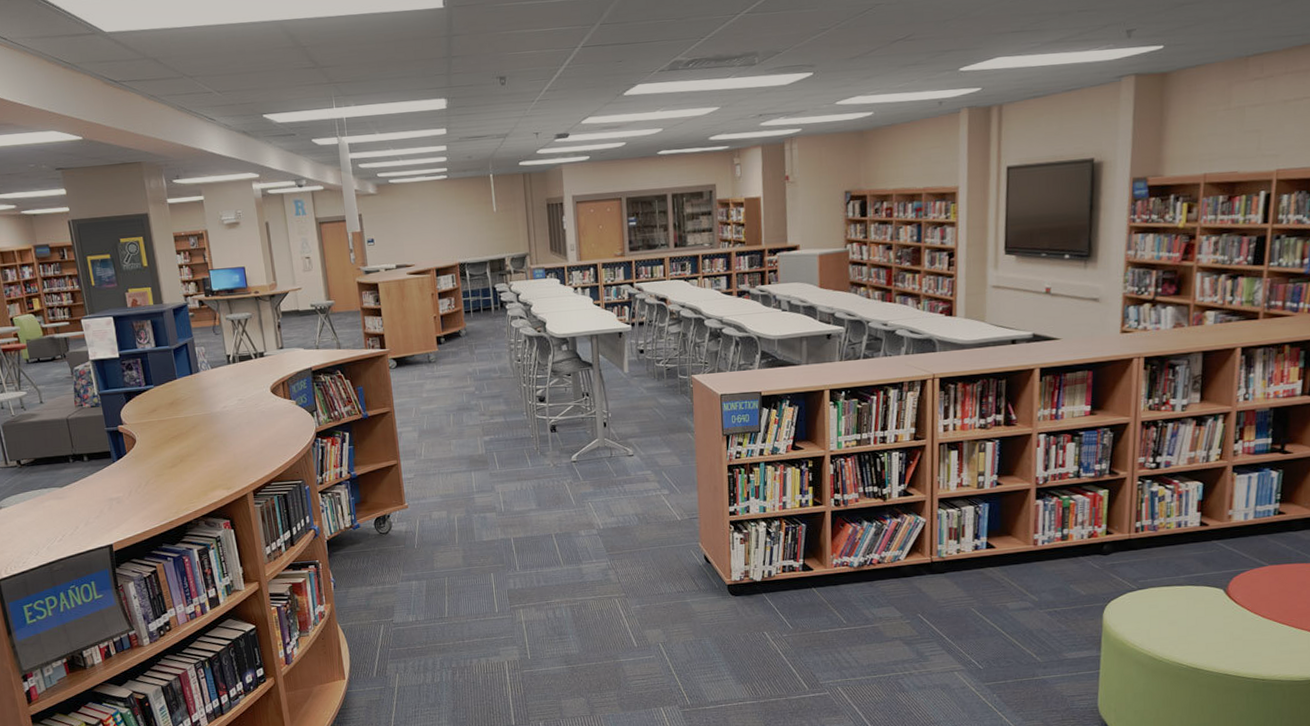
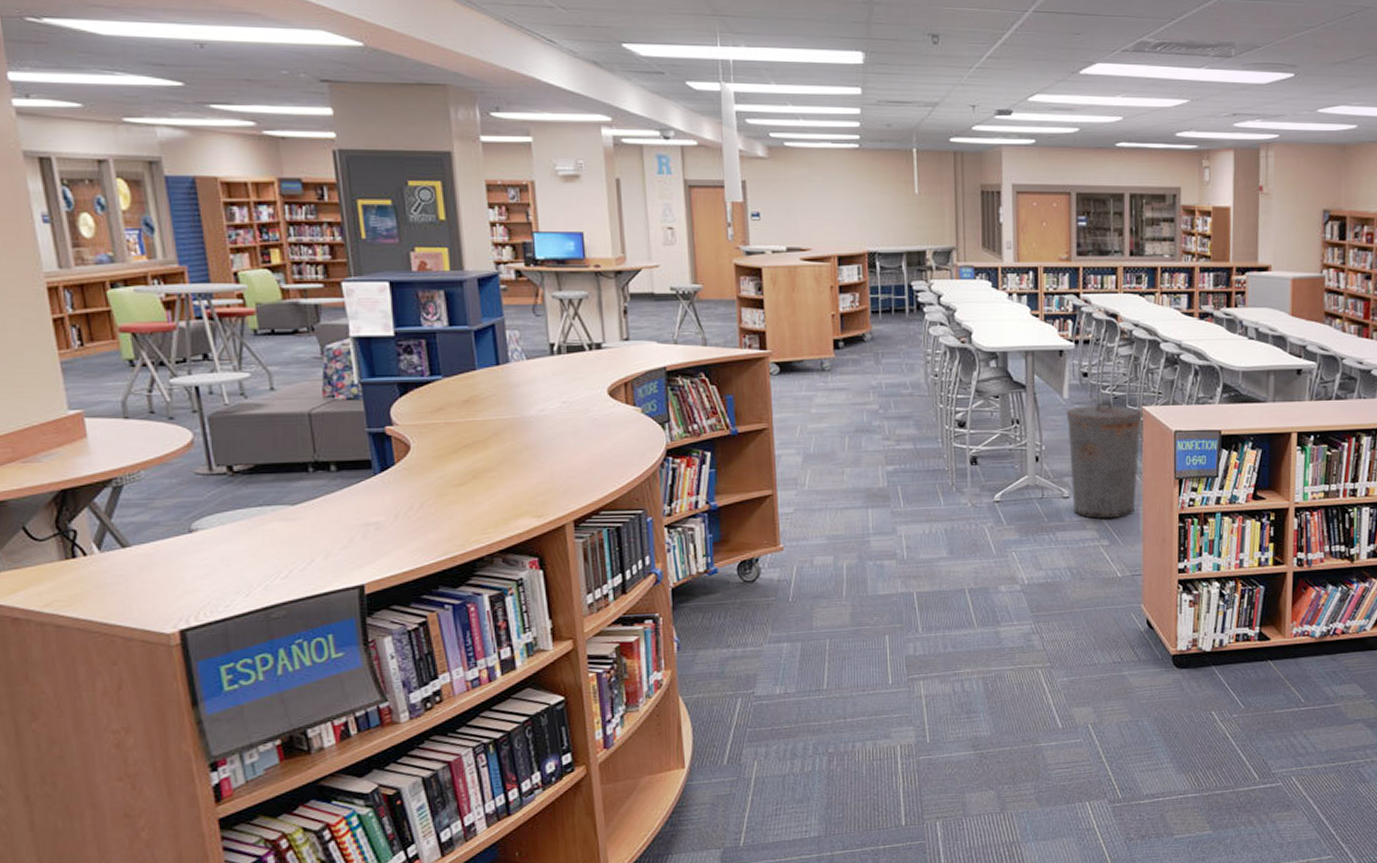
trash can: none [628,373,692,472] -> present [1067,401,1142,519]

